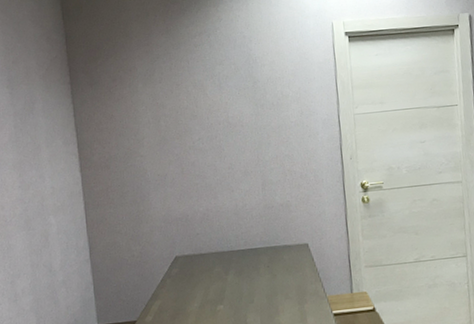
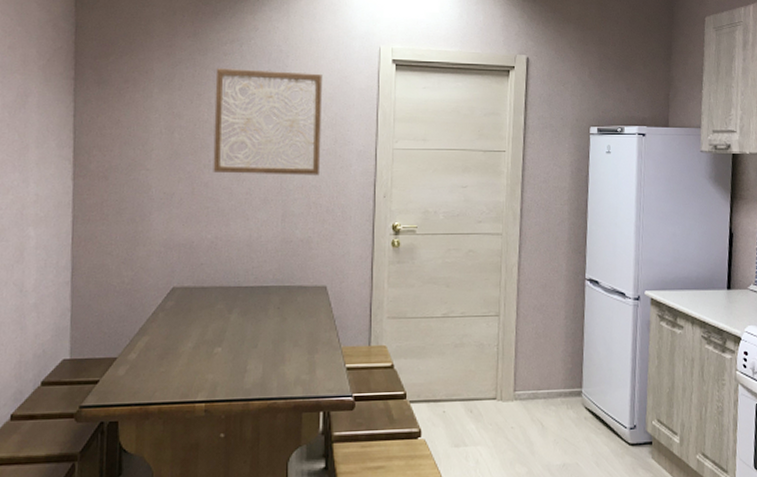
wall art: none [189,53,291,153] -> present [213,68,323,176]

